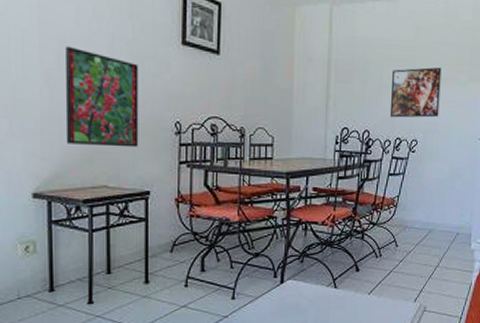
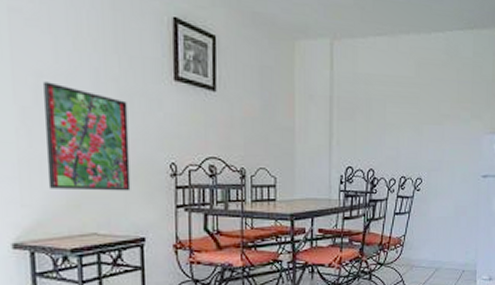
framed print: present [389,67,442,118] -> none [394,104,444,156]

